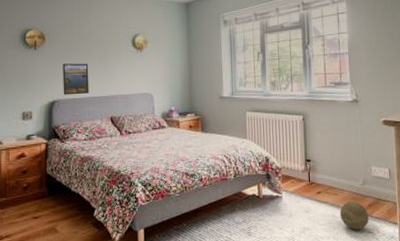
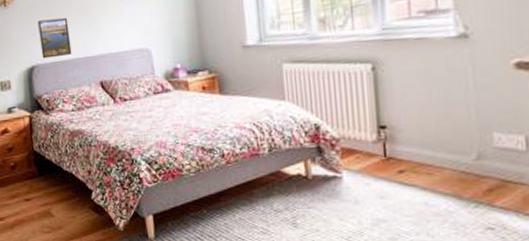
decorative ball: present [339,201,369,230] -> none [436,184,489,225]

